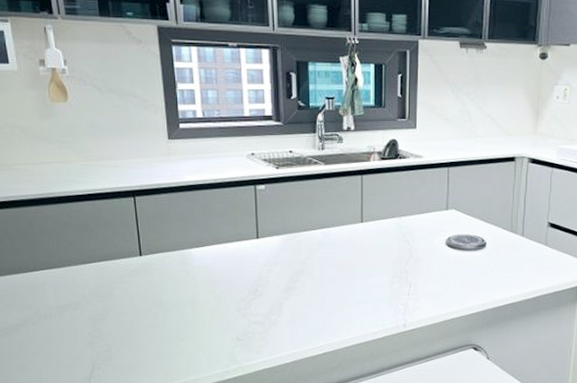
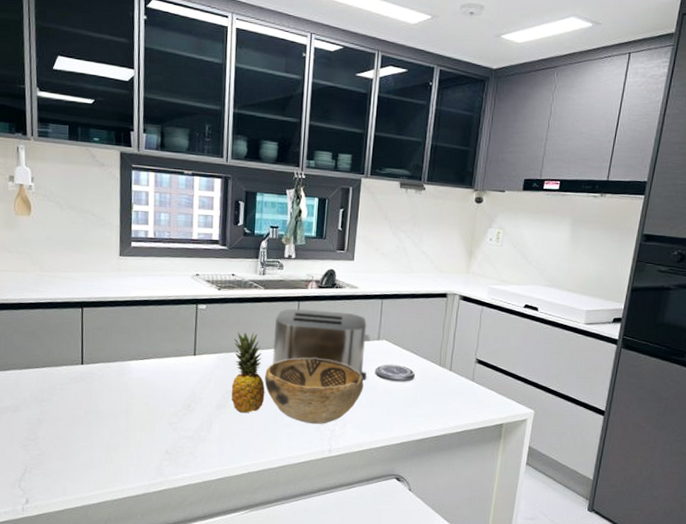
fruit: none [298,211,334,294] -> present [231,332,265,413]
decorative bowl: none [333,233,435,300] -> present [265,358,364,425]
toaster: none [338,183,439,252] -> present [272,308,371,380]

